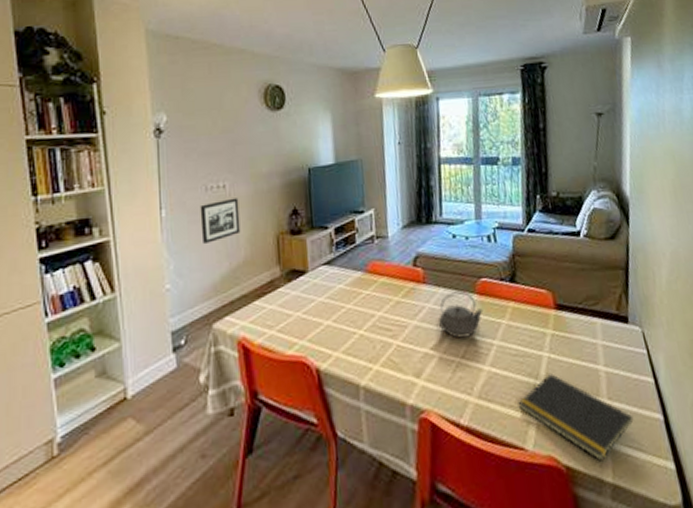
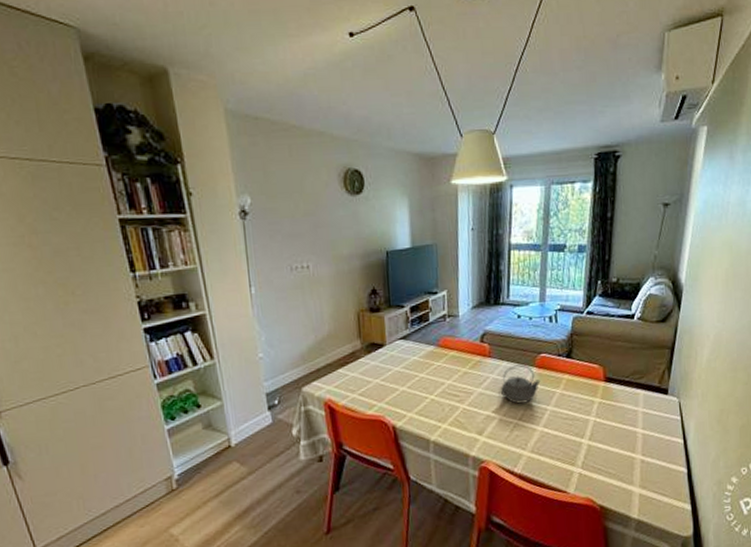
picture frame: present [200,197,241,245] -> none [286,277,324,320]
notepad: present [518,374,634,461] -> none [564,434,662,503]

